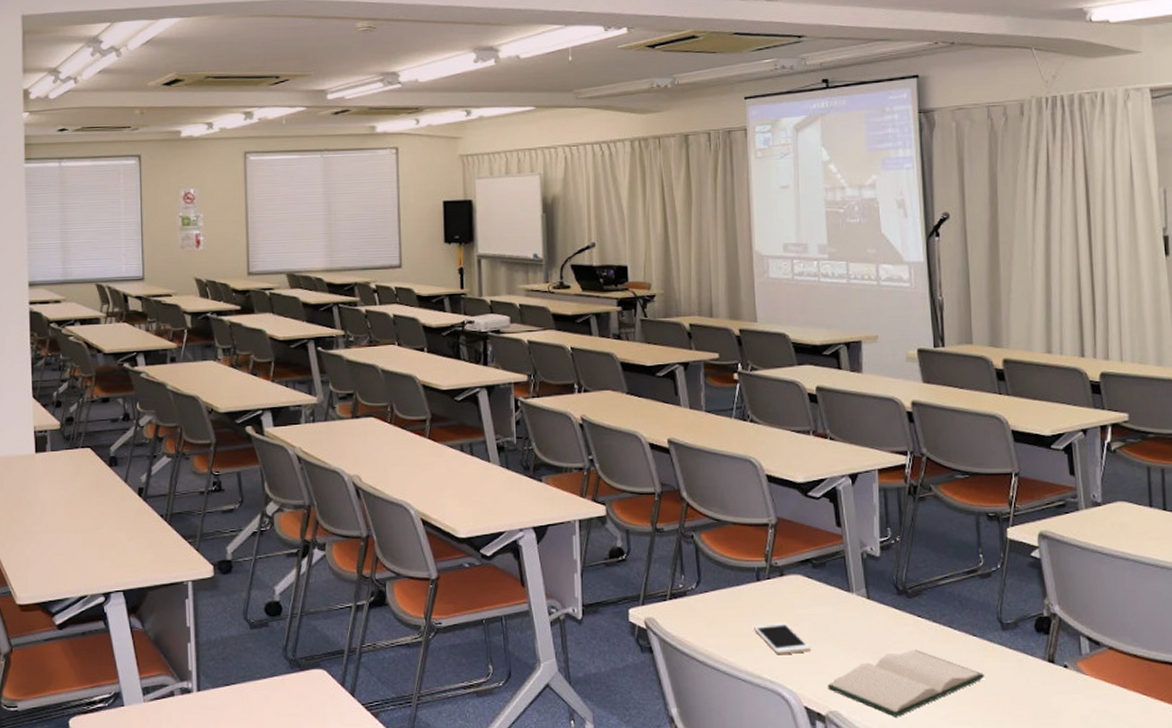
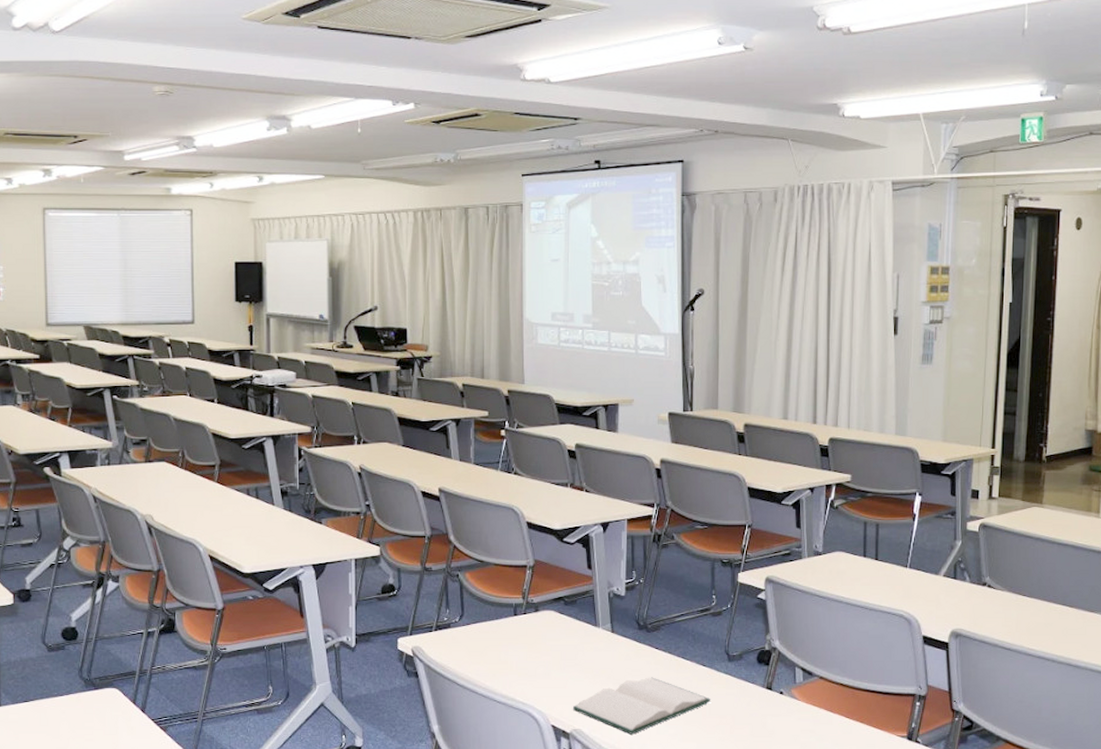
cell phone: present [754,623,811,655] -> none [510,653,559,681]

